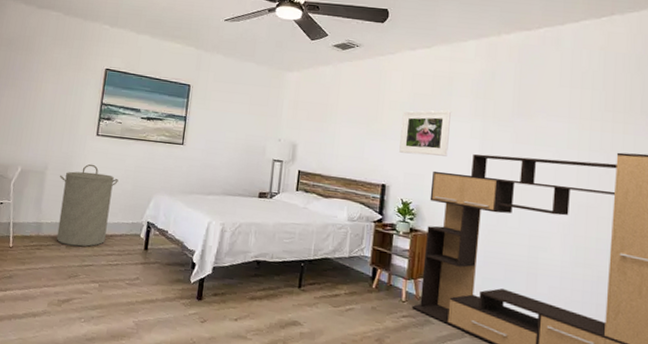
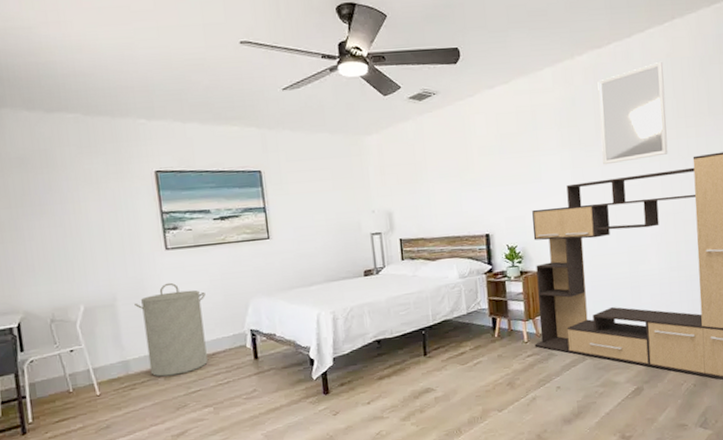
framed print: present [399,110,452,157] -> none [493,145,543,199]
home mirror: none [515,52,596,145] -> present [597,61,668,165]

